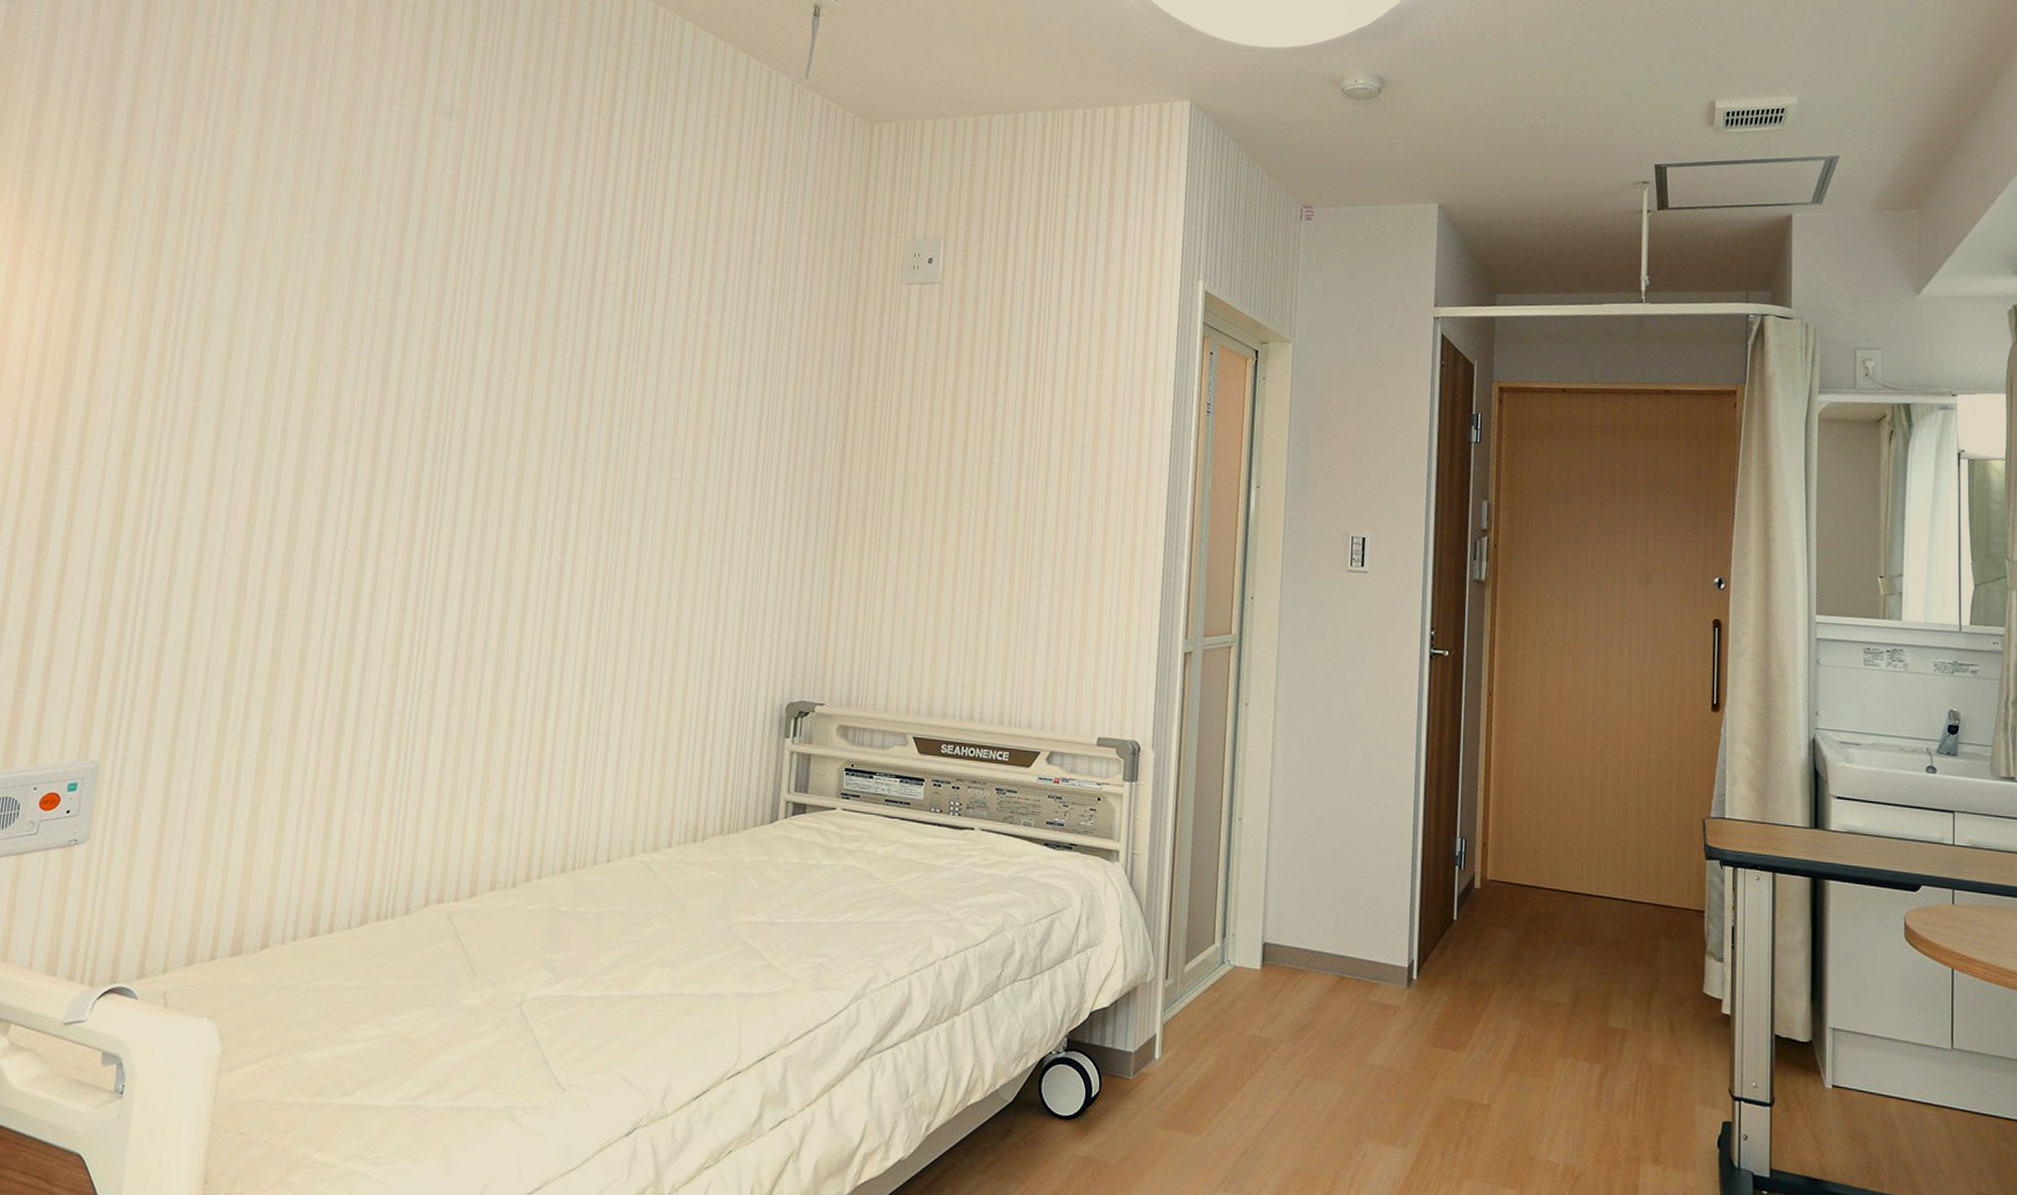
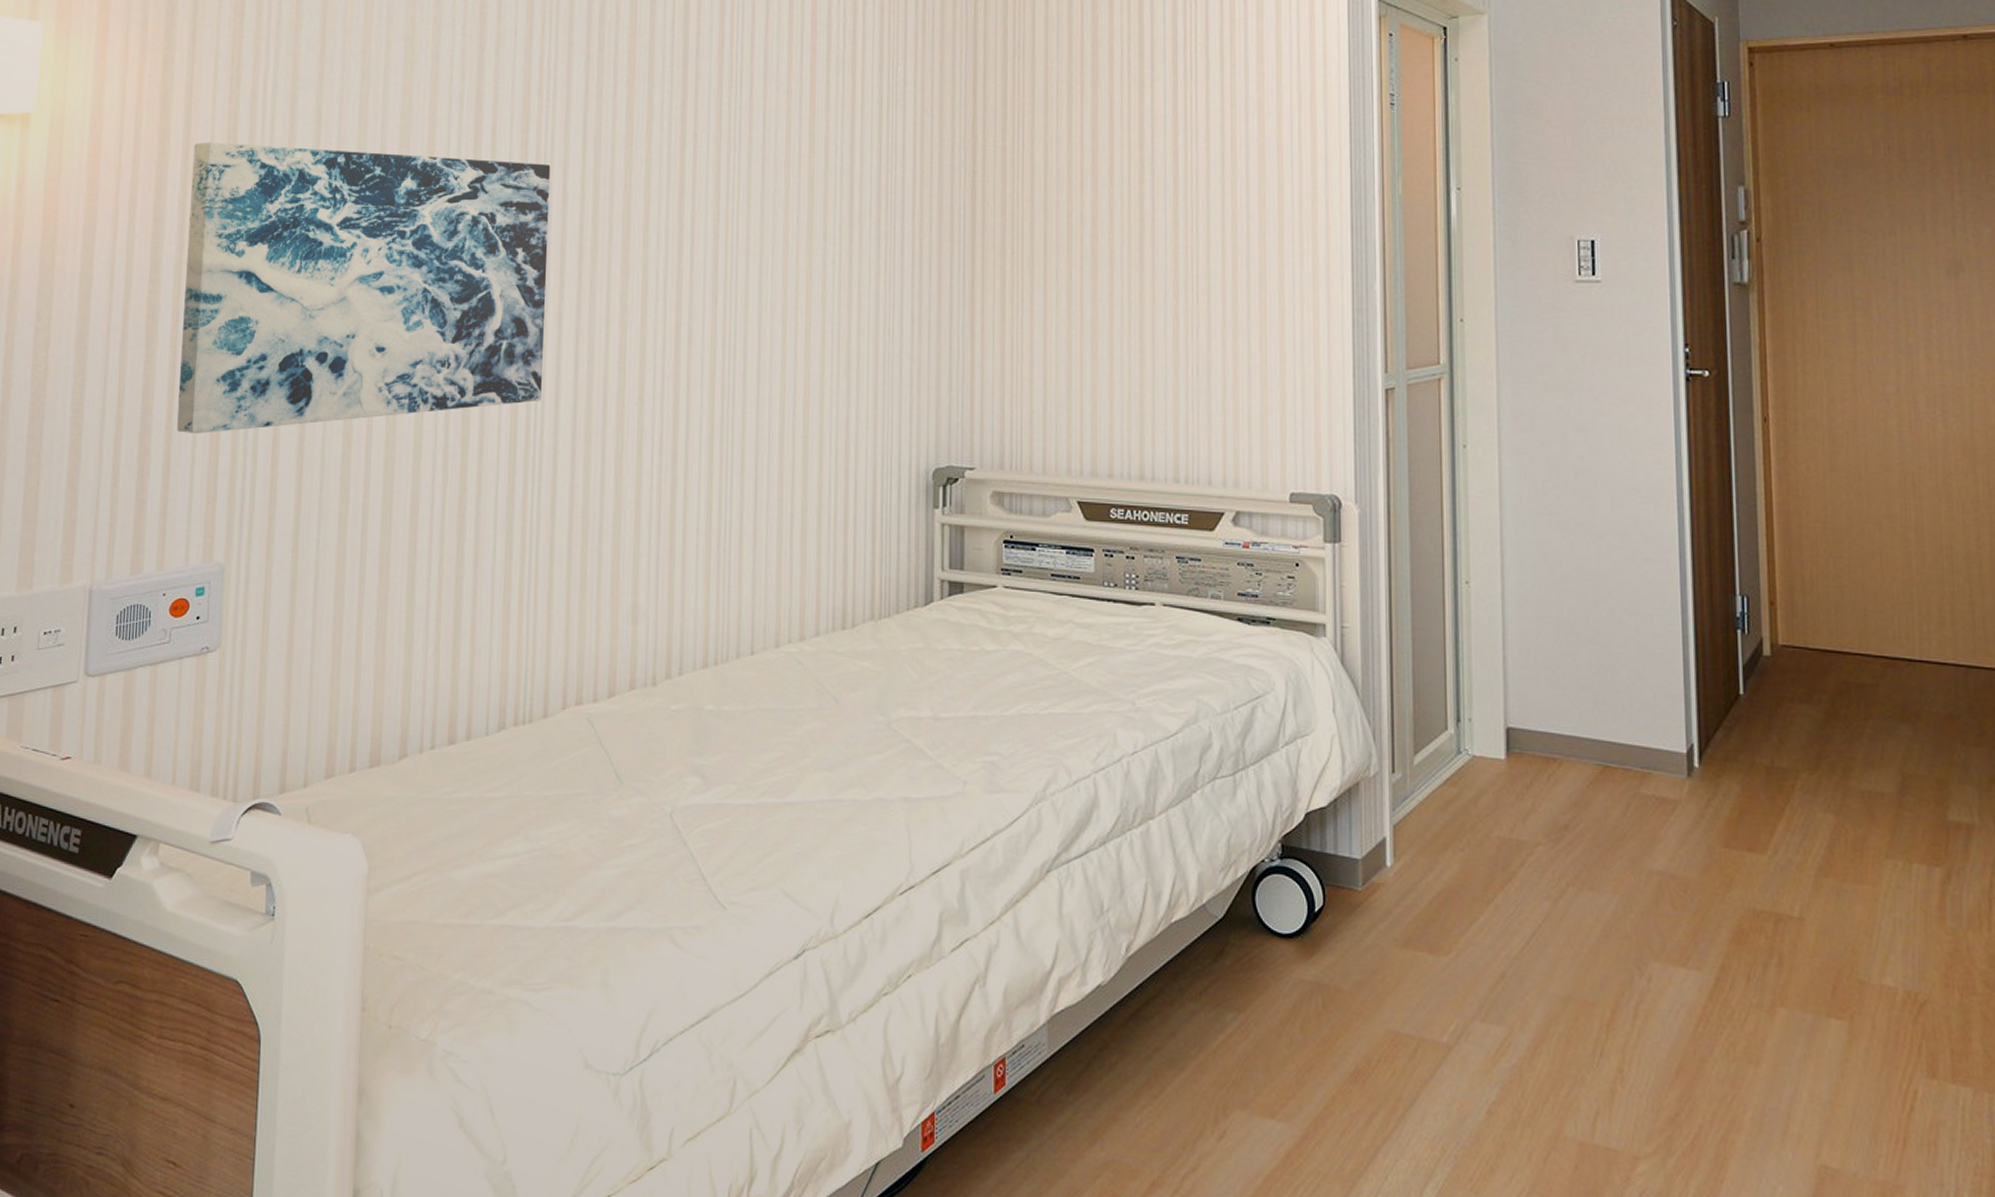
wall art: none [61,365,453,639] -> present [177,143,551,434]

